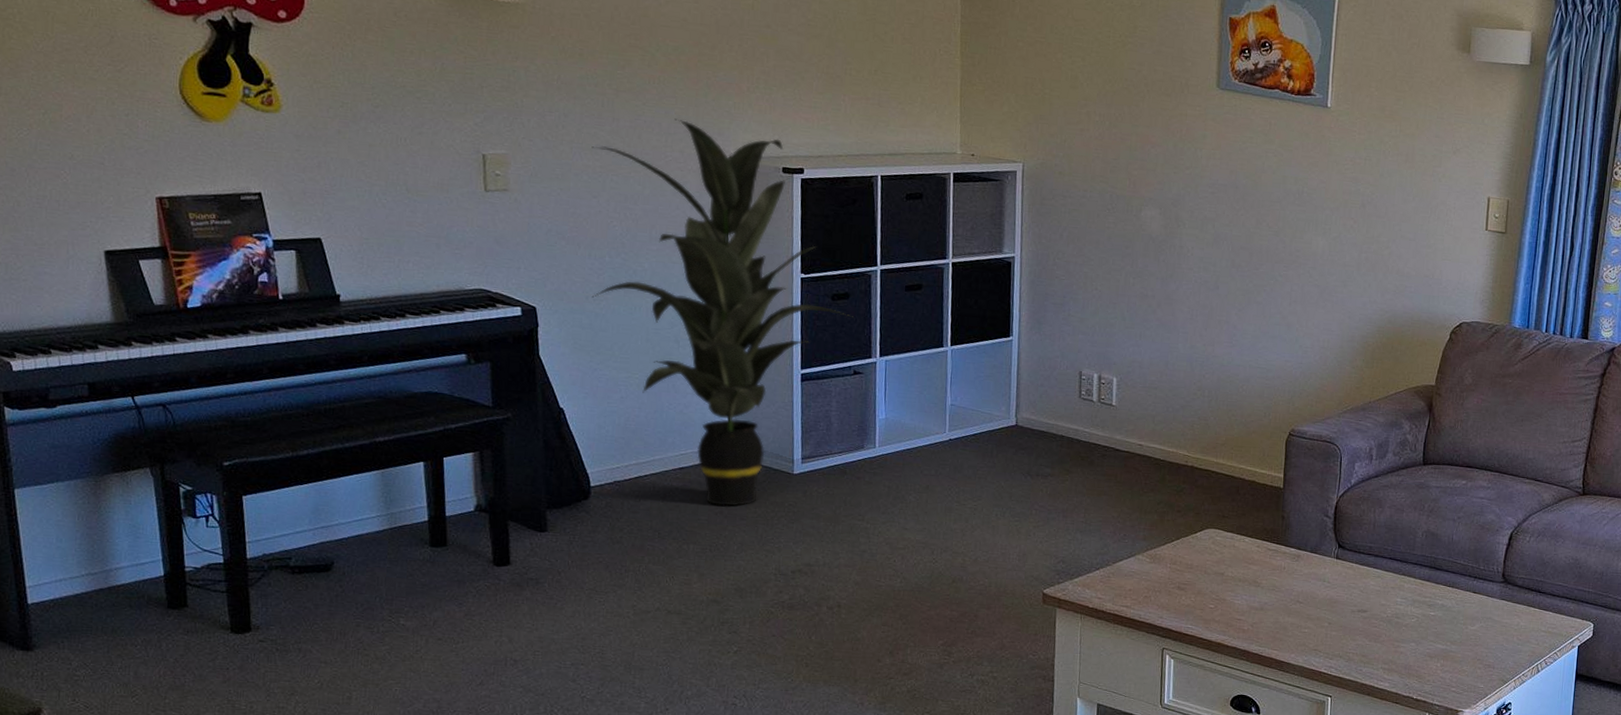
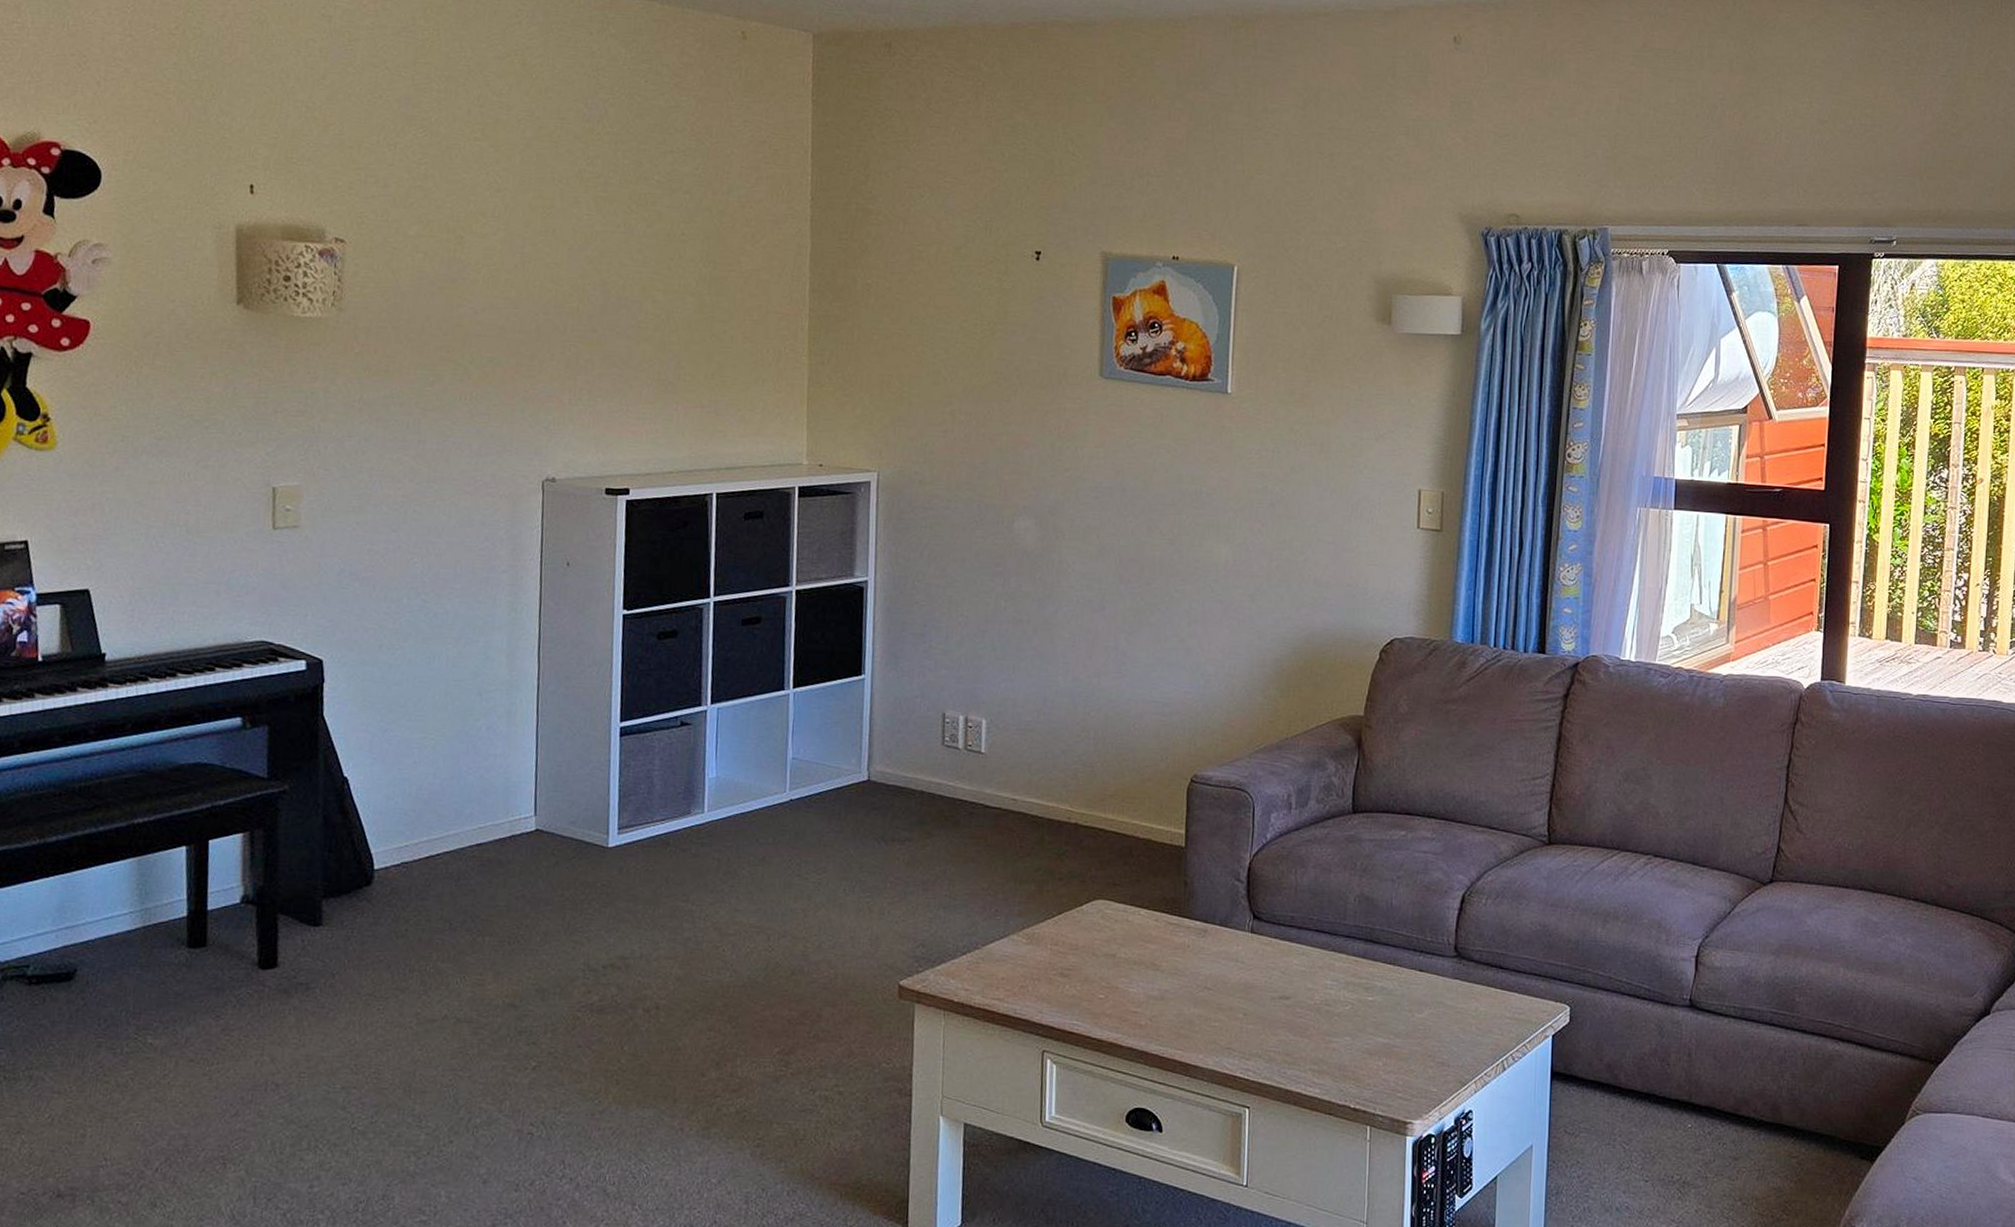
indoor plant: present [591,118,854,507] -> none [385,438,683,889]

